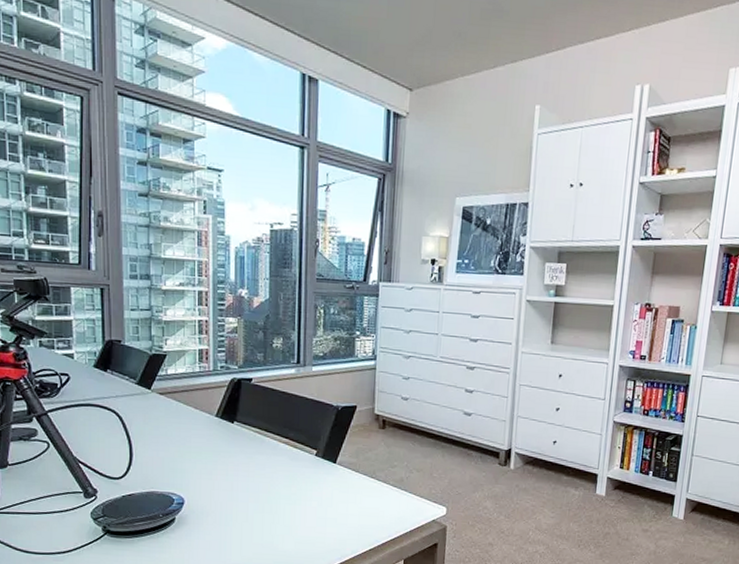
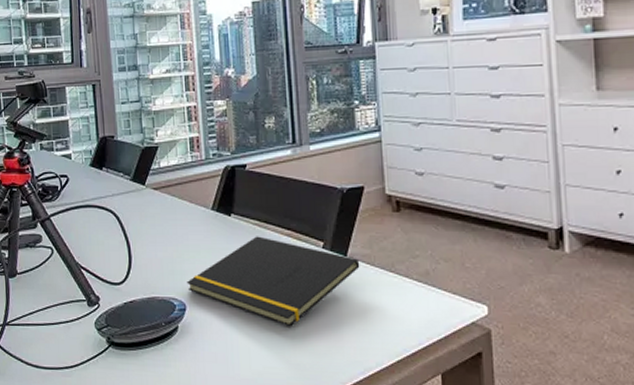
notepad: none [187,442,347,521] -> present [187,236,360,327]

